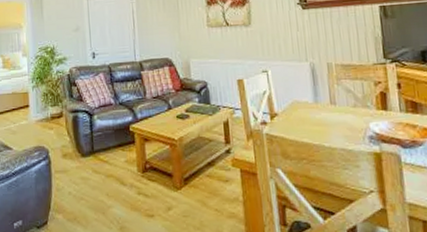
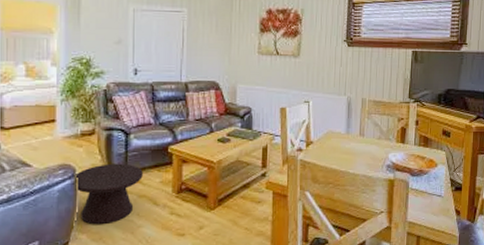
side table: none [47,144,109,205] -> present [74,163,143,225]

